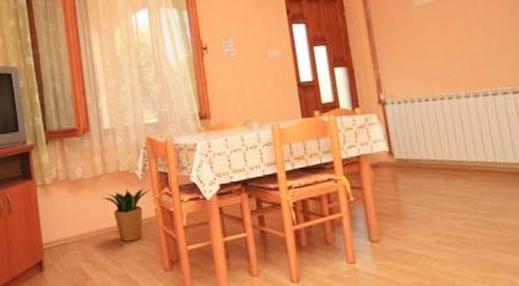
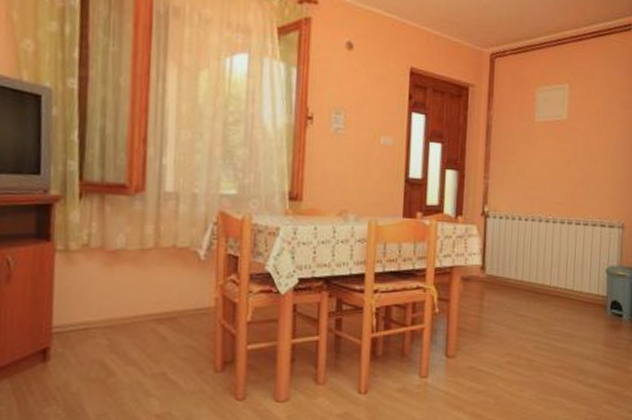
potted plant: present [102,188,151,242] -> none [147,269,214,334]

